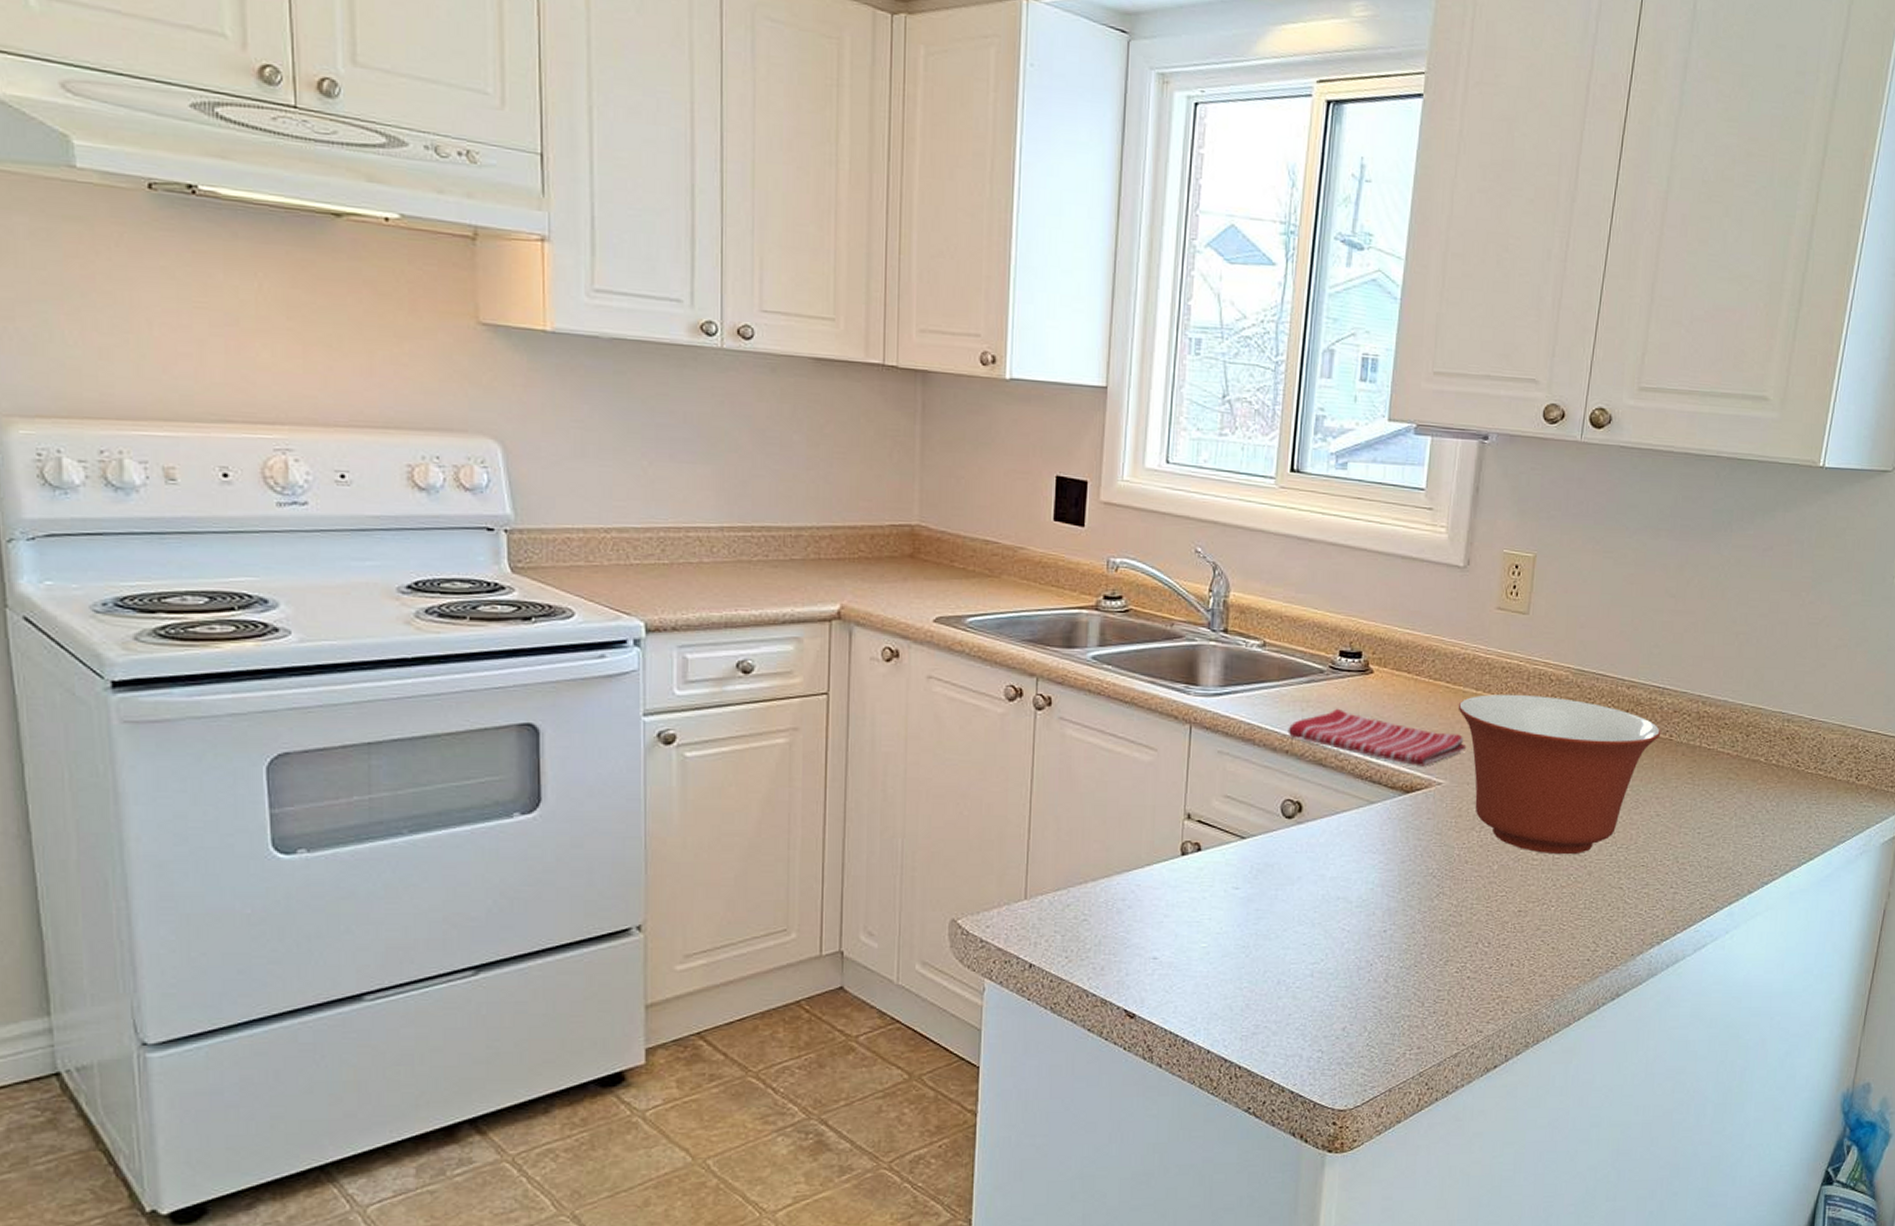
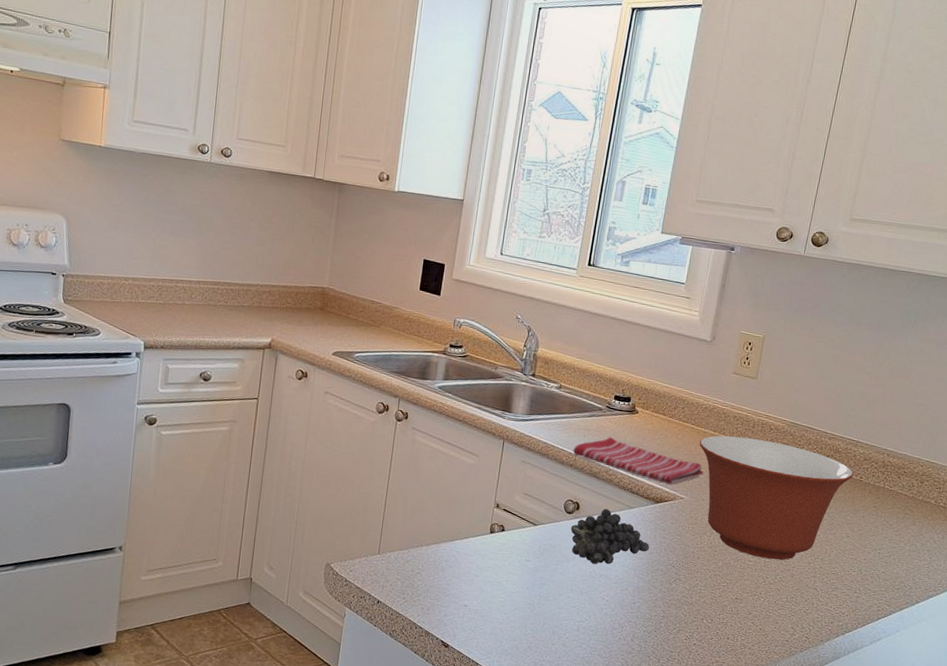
fruit: none [1292,807,1401,884] -> present [570,509,650,564]

